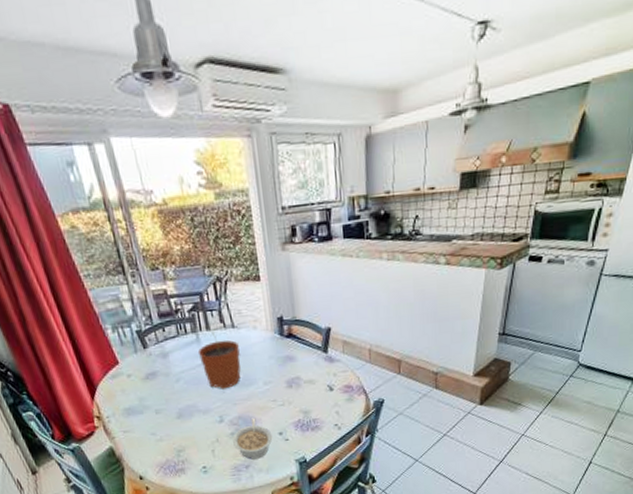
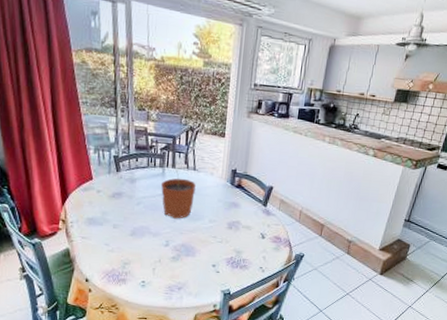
legume: present [233,417,273,460] -> none [172,248,207,284]

